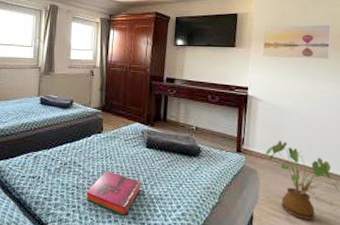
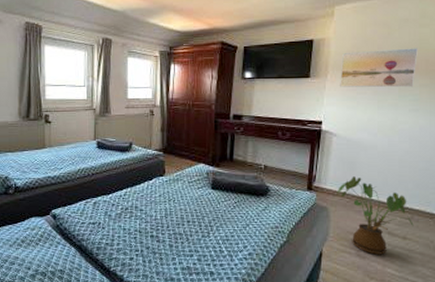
hardback book: present [86,170,142,216] -> none [149,213,207,257]

